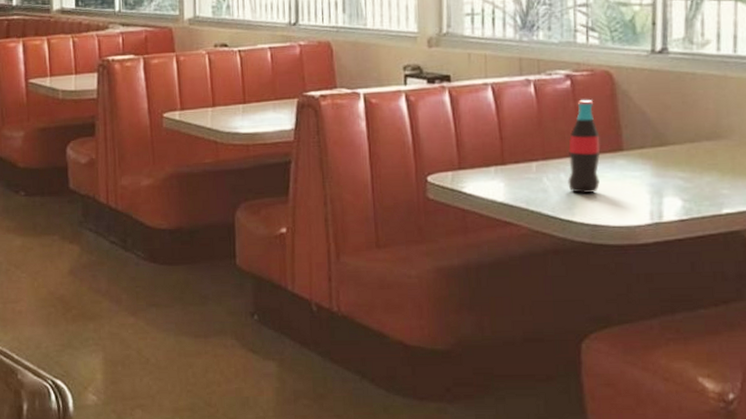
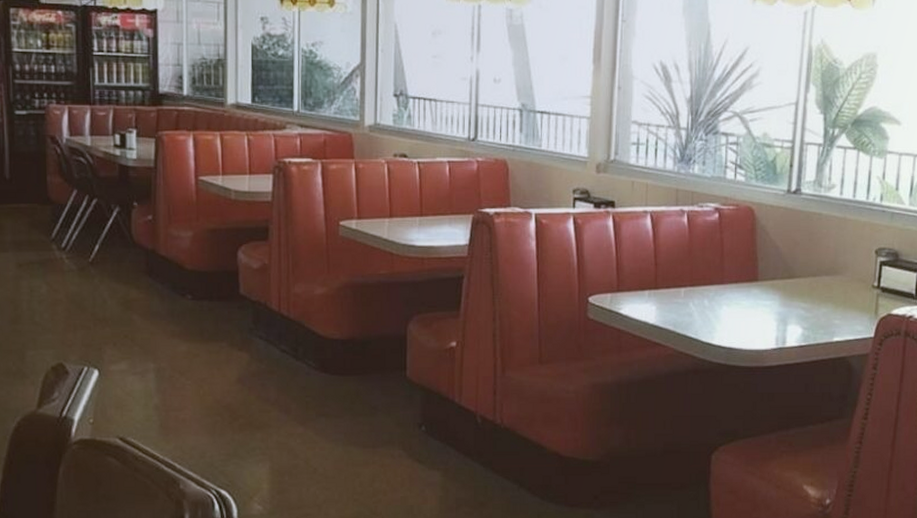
soda bottle: present [568,99,601,193] -> none [710,231,740,318]

